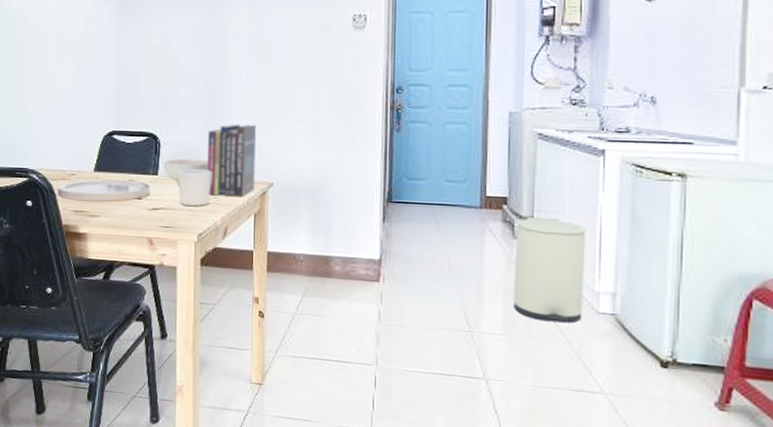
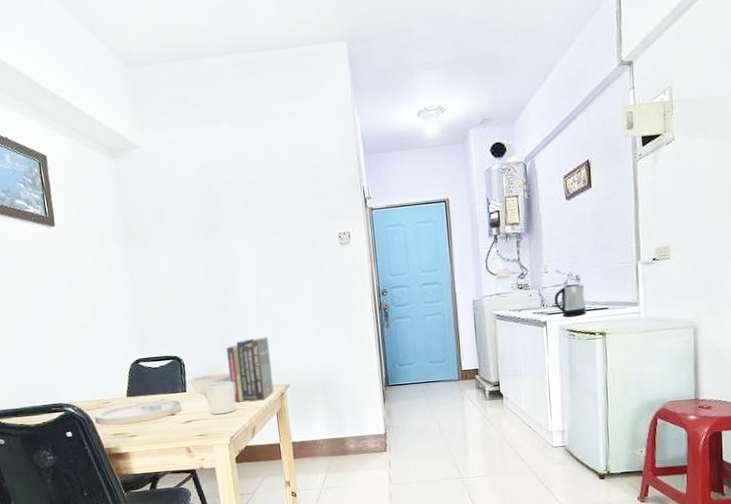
pedal bin: present [514,216,586,324] -> none [487,379,542,461]
kettle: none [618,107,663,149] -> present [554,283,587,318]

